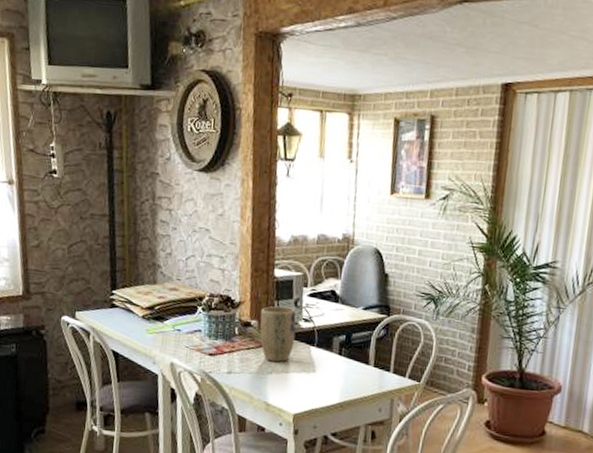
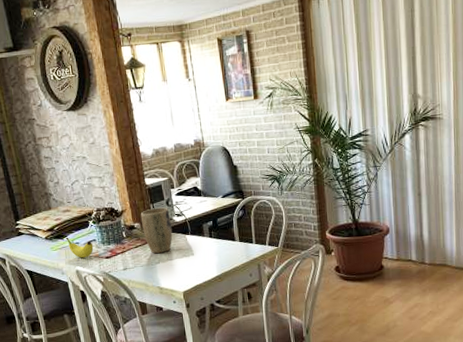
fruit: none [166,320,197,350] -> present [66,237,94,258]

